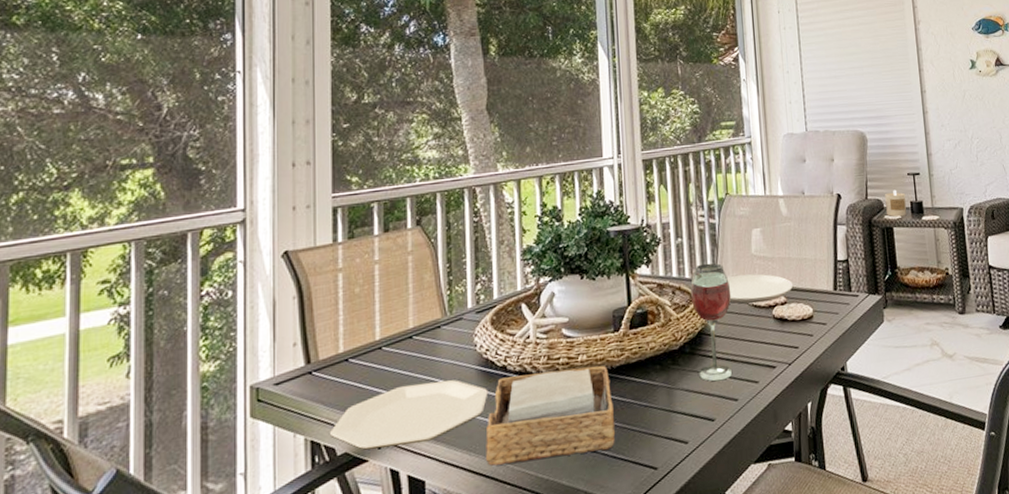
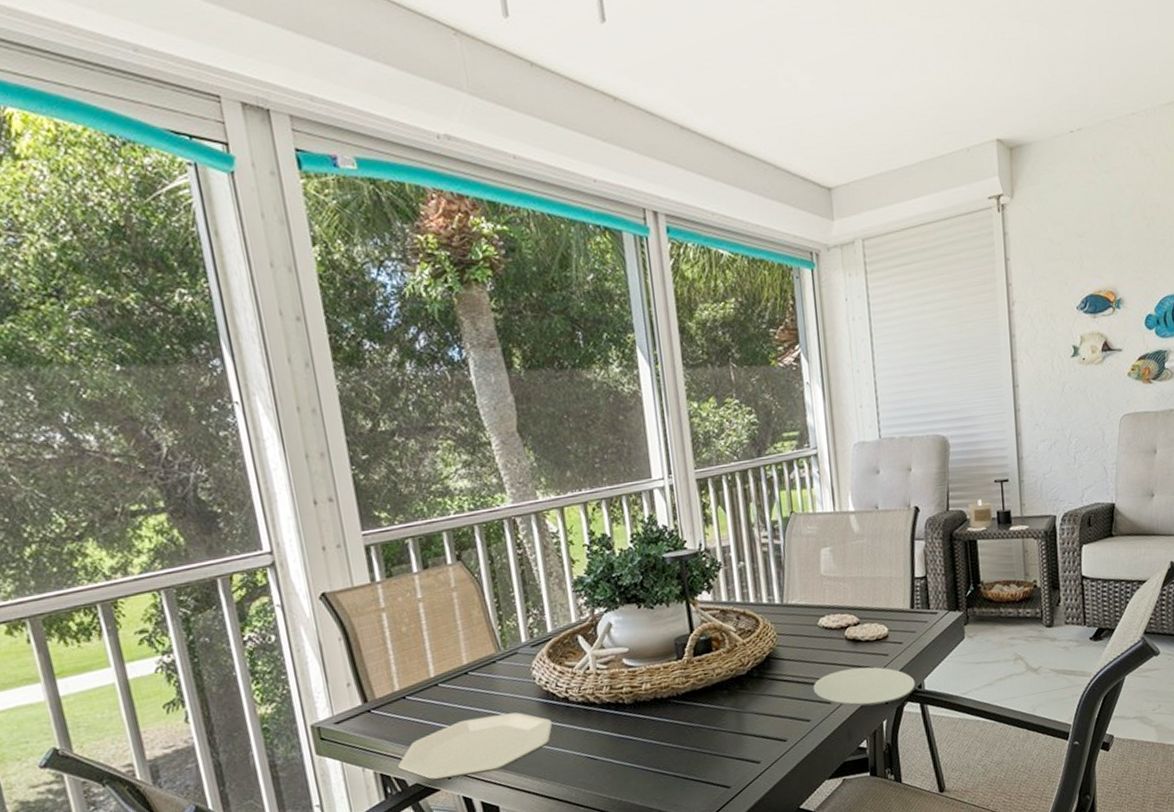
napkin holder: present [485,366,616,466] -> none [554,693,686,791]
wineglass: present [690,262,733,382] -> none [755,585,804,704]
plate: present [726,273,794,304] -> none [794,595,867,626]
plate: none [741,346,838,387] -> present [813,667,915,706]

